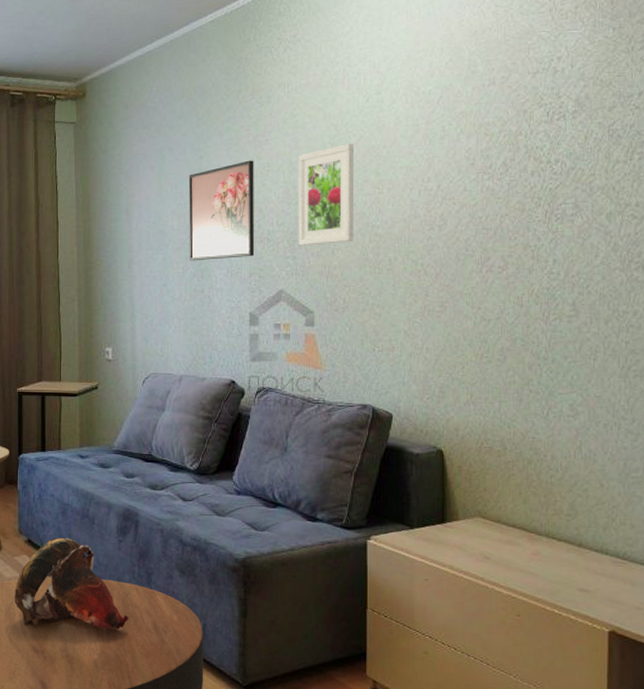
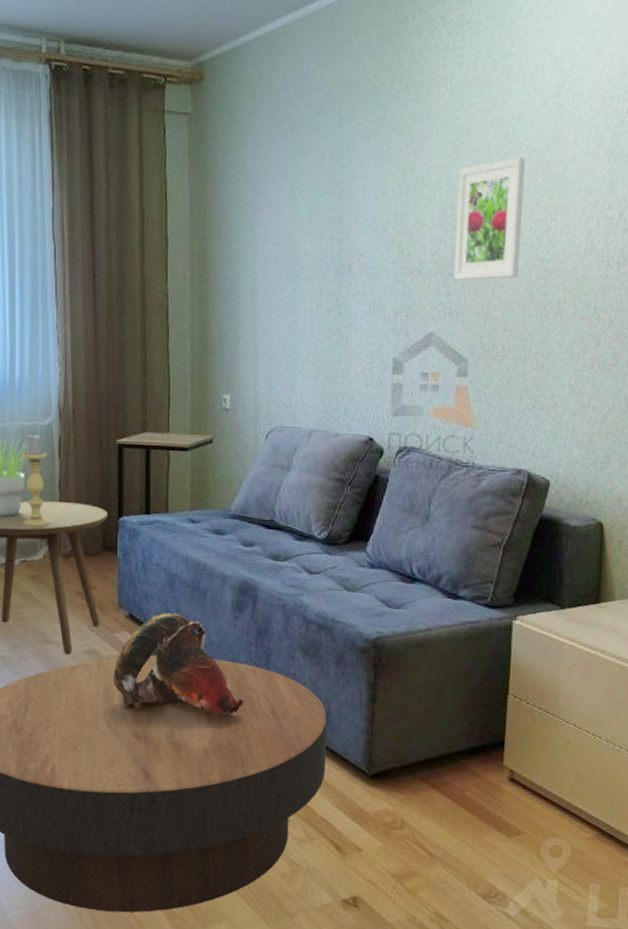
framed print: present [188,160,255,261] -> none [324,172,407,294]

